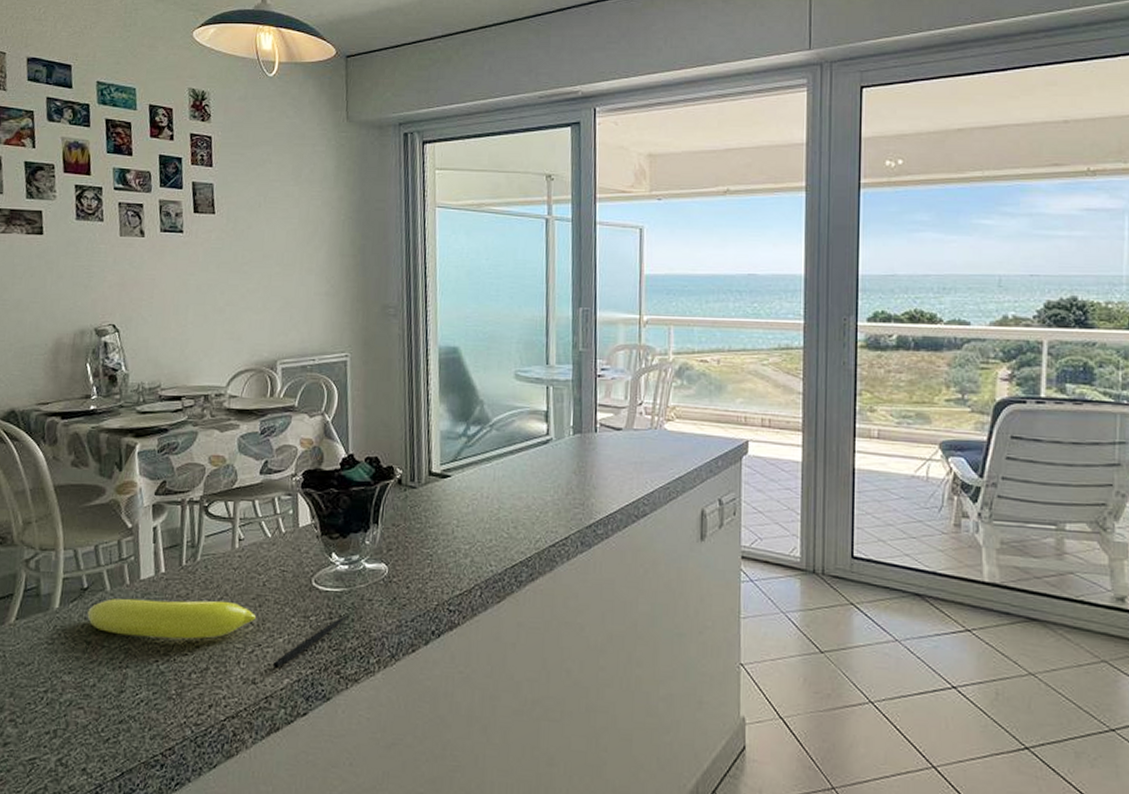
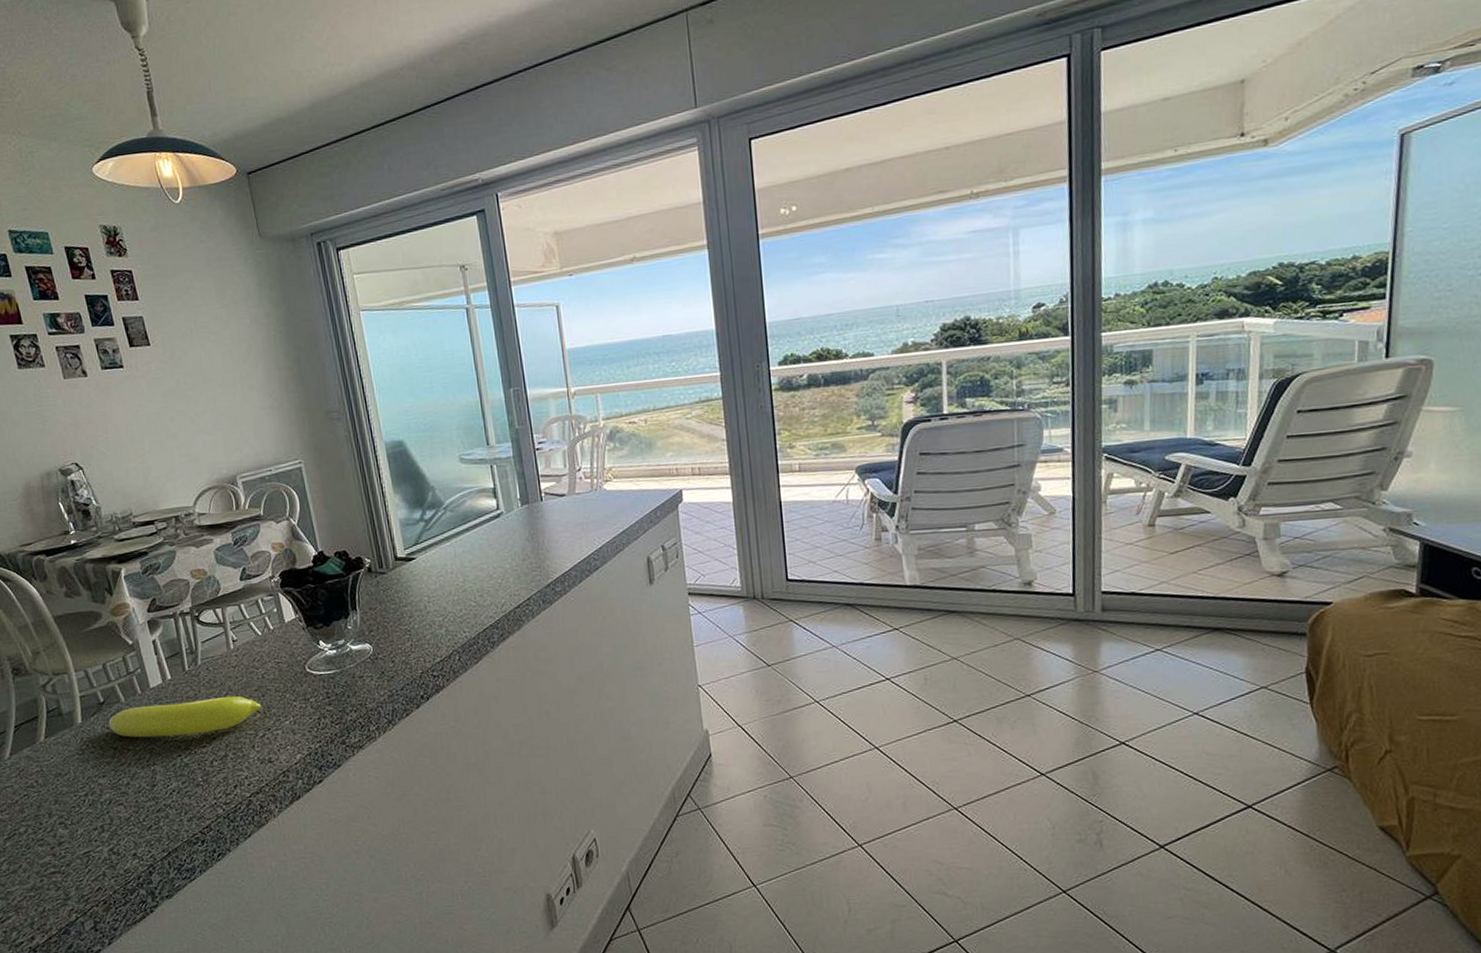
pen: present [272,614,347,669] -> none [284,692,343,747]

